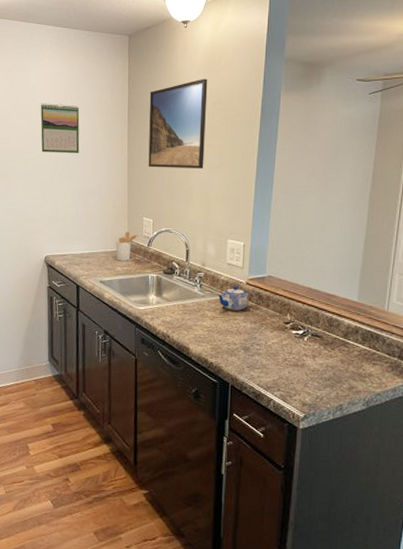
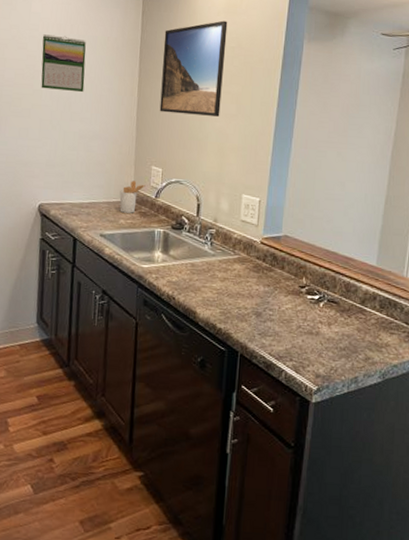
teapot: present [217,286,250,311] -> none [229,245,264,272]

